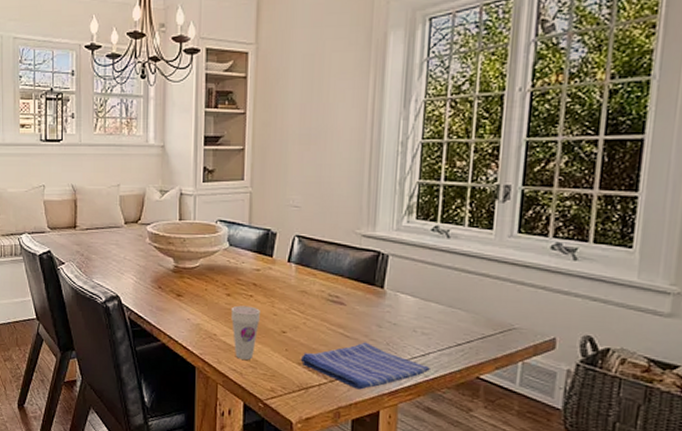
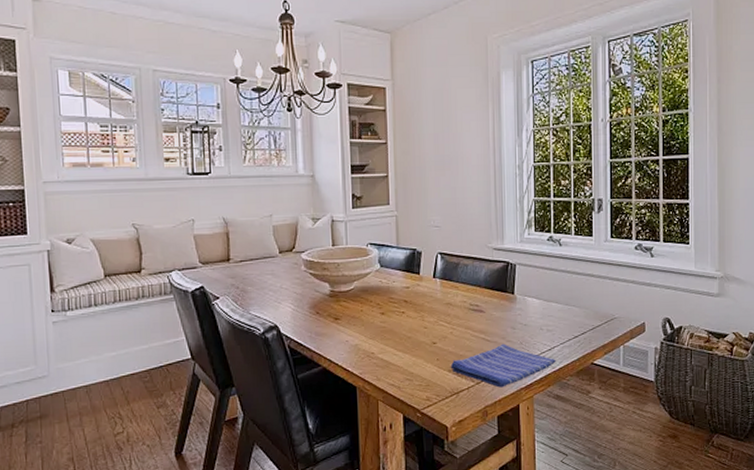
cup: present [231,305,260,360] -> none [385,322,412,374]

